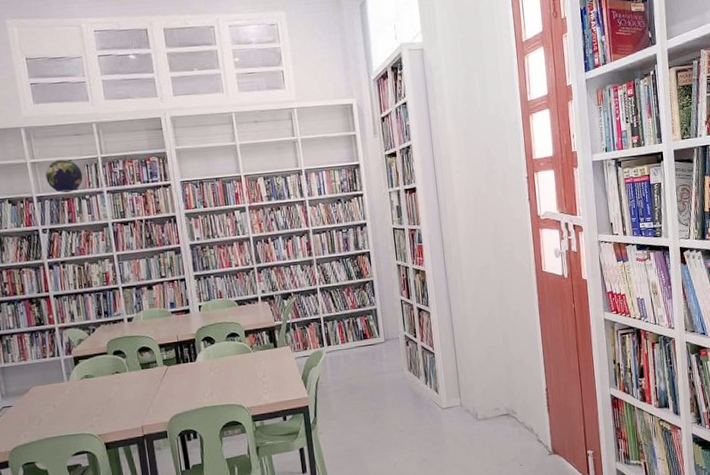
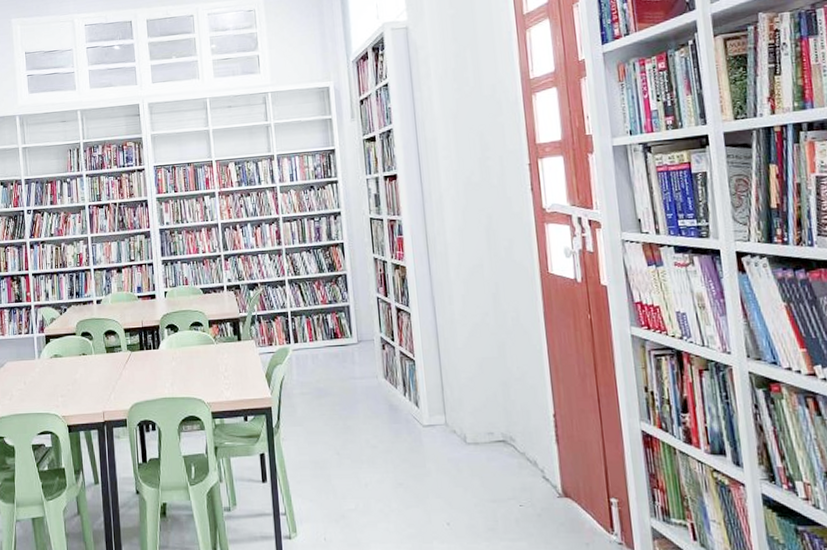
globe: present [45,159,83,194] -> none [34,144,66,177]

